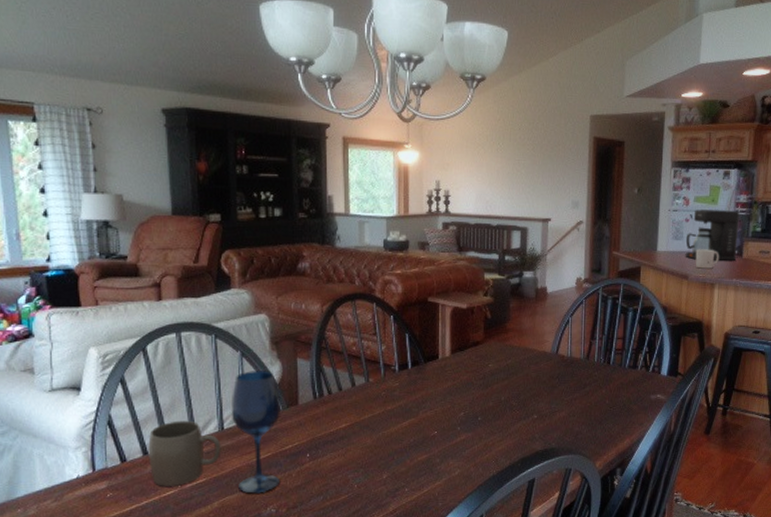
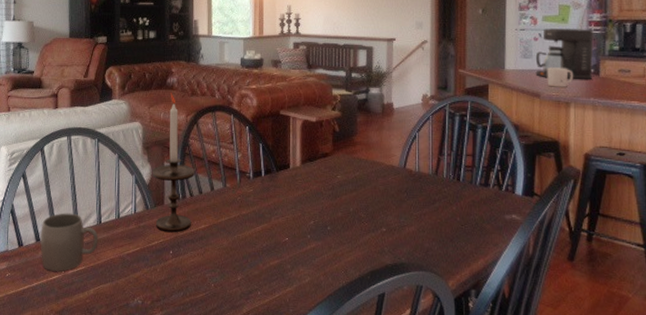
wineglass: present [231,371,280,494] -> none [107,172,149,285]
candlestick: none [283,278,333,435] -> present [152,92,195,233]

